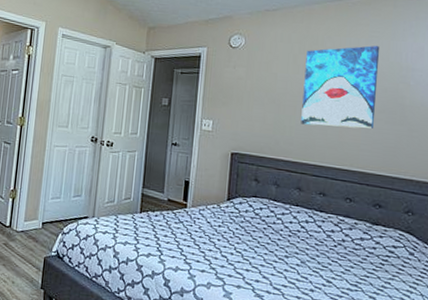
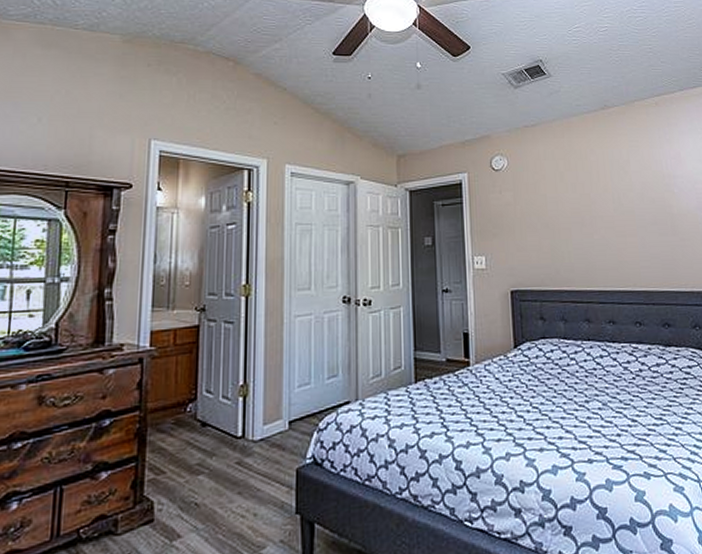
wall art: present [301,45,380,129] -> none [572,154,650,248]

